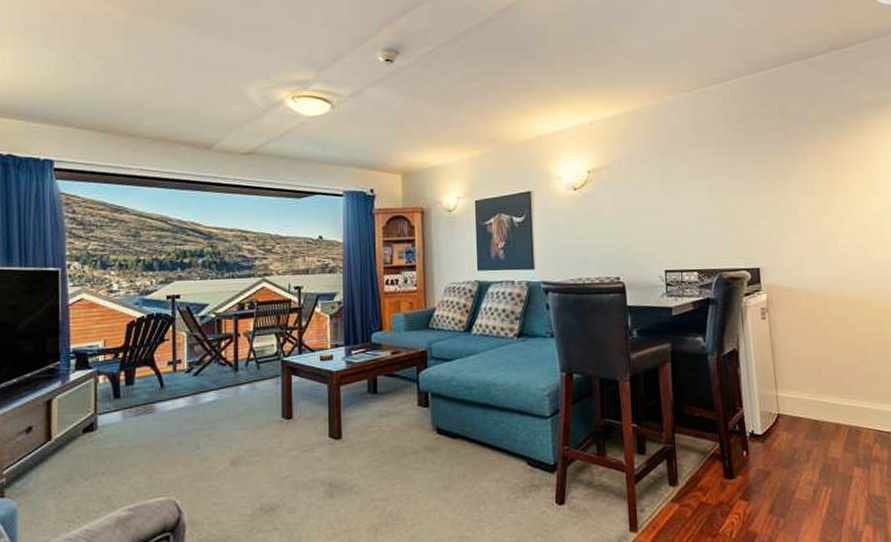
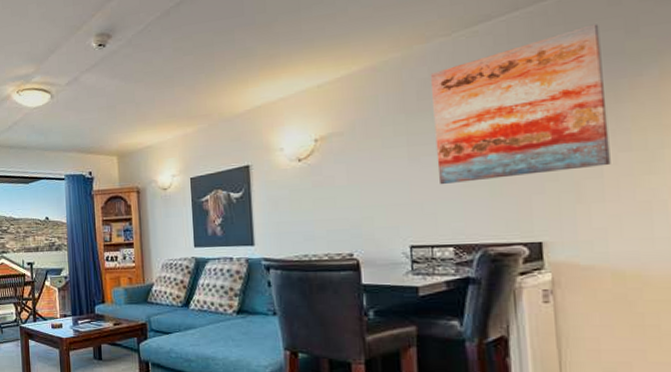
wall art: none [678,96,802,218] -> present [430,24,611,185]

